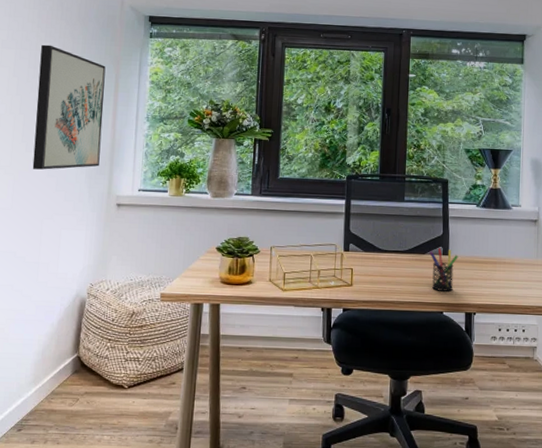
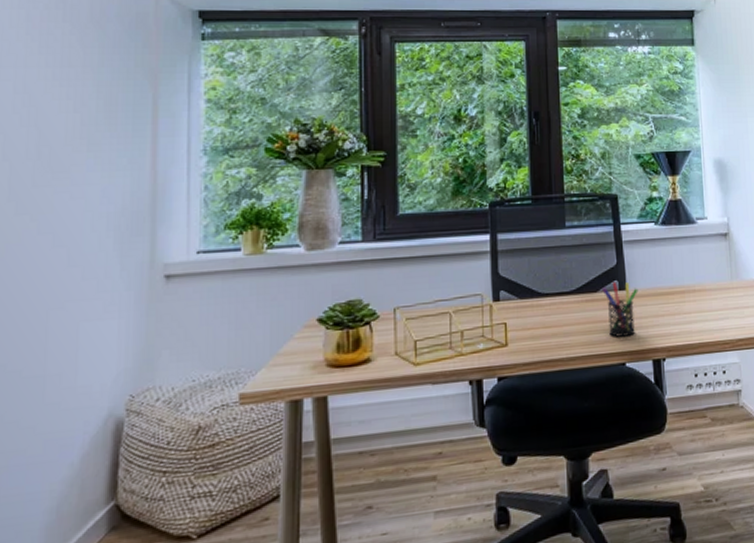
wall art: present [32,44,106,170] -> none [27,58,137,239]

